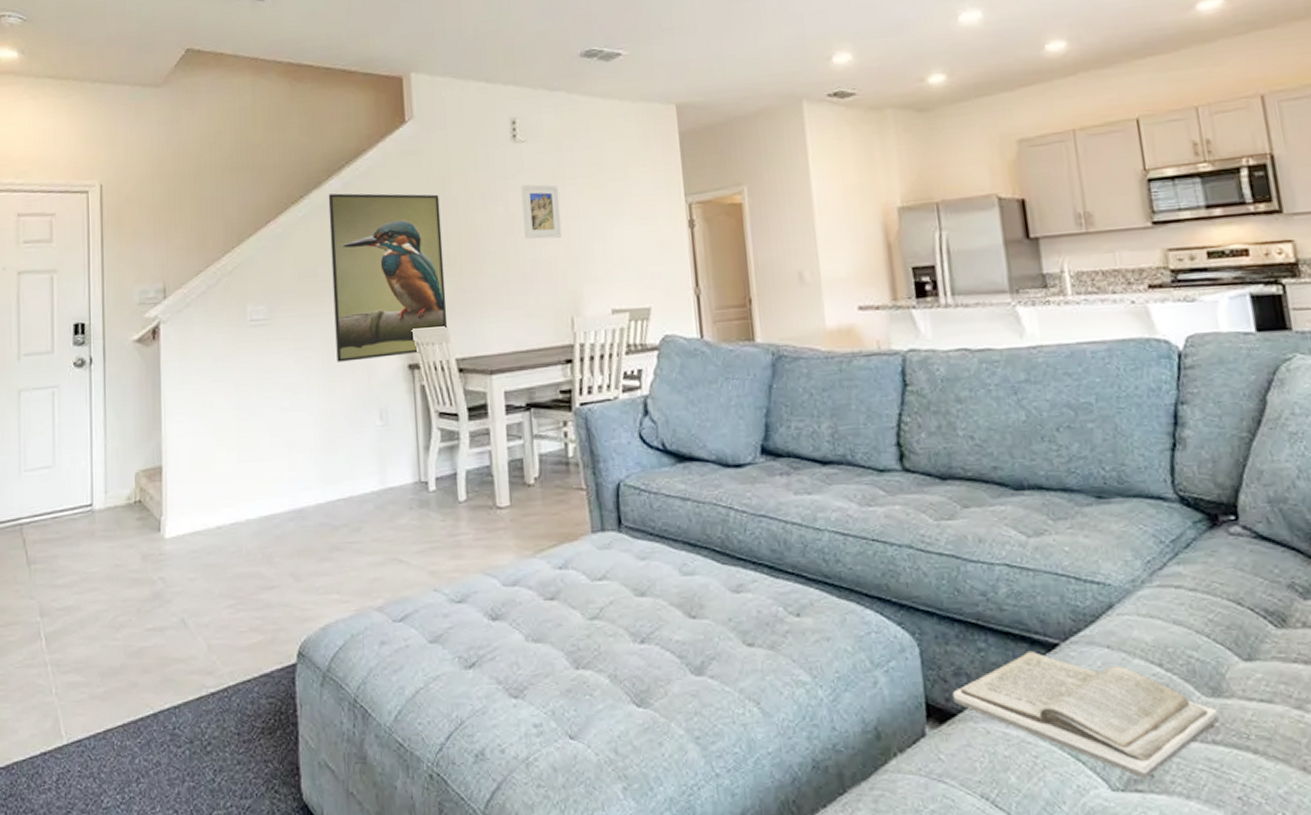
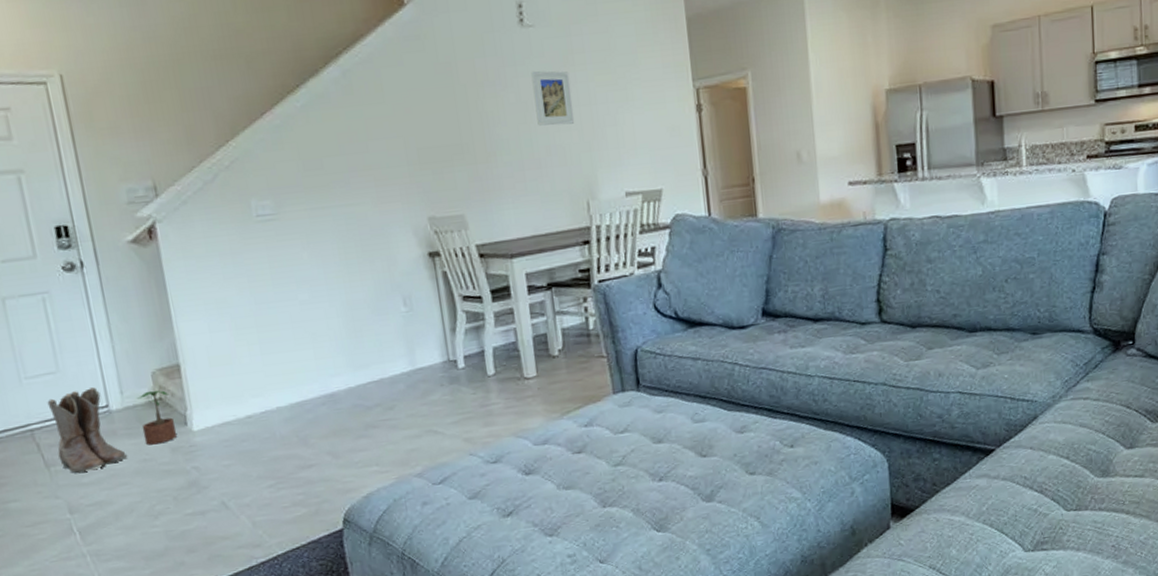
boots: none [39,485,101,574] -> present [47,387,127,474]
potted plant: none [119,493,150,550] -> present [137,390,177,445]
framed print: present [328,193,448,362] -> none [327,81,466,254]
book: present [952,650,1220,778] -> none [912,456,1106,541]

